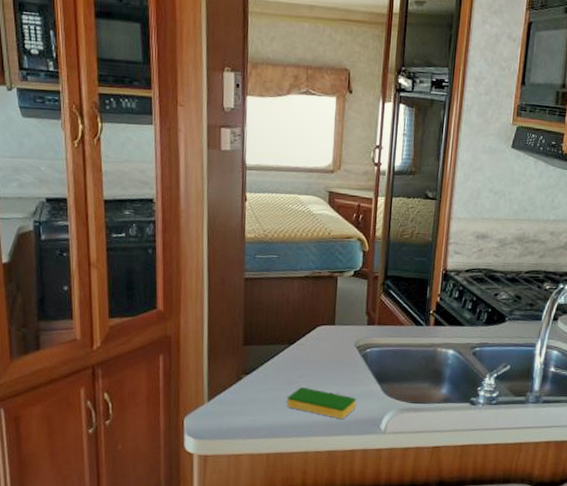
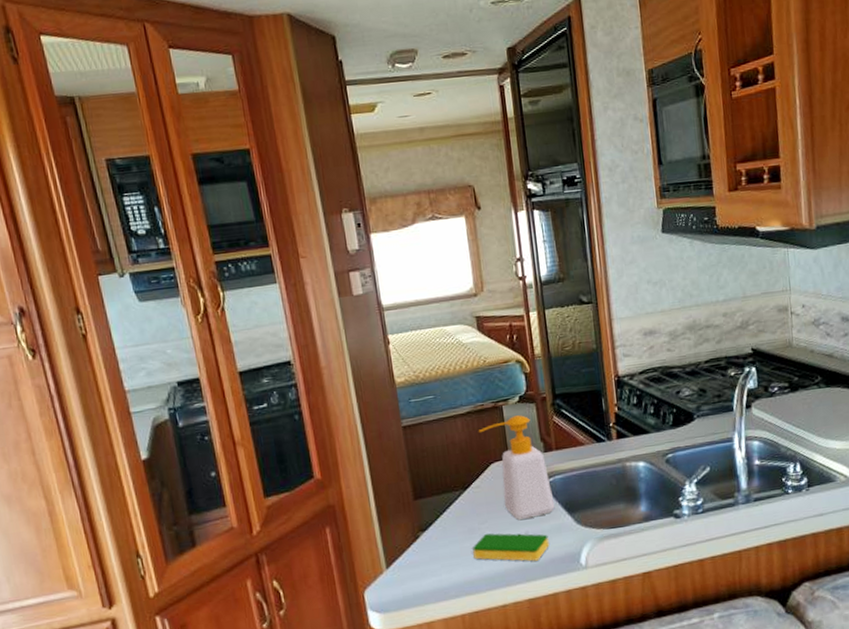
soap bottle: none [311,288,368,381] -> present [478,415,555,520]

